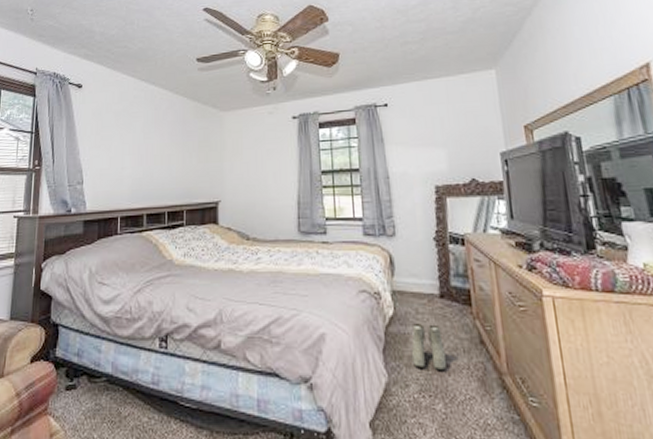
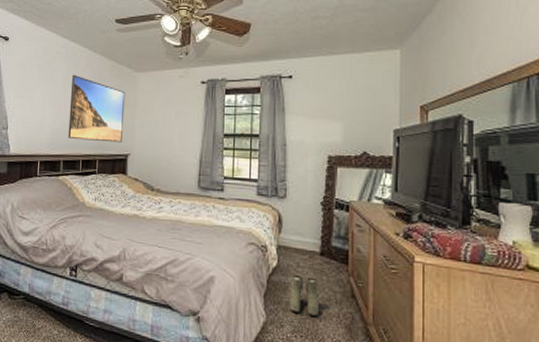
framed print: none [151,118,212,190] -> present [68,74,126,143]

